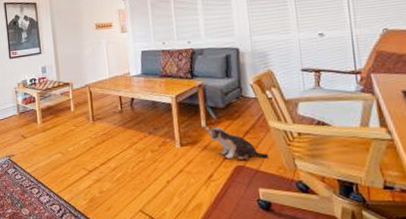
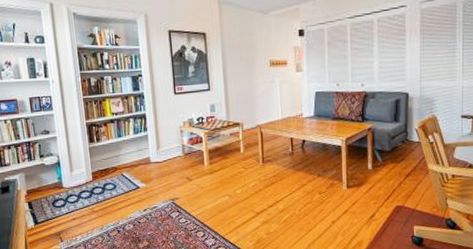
plush toy: present [205,126,268,161] -> none [371,169,425,201]

